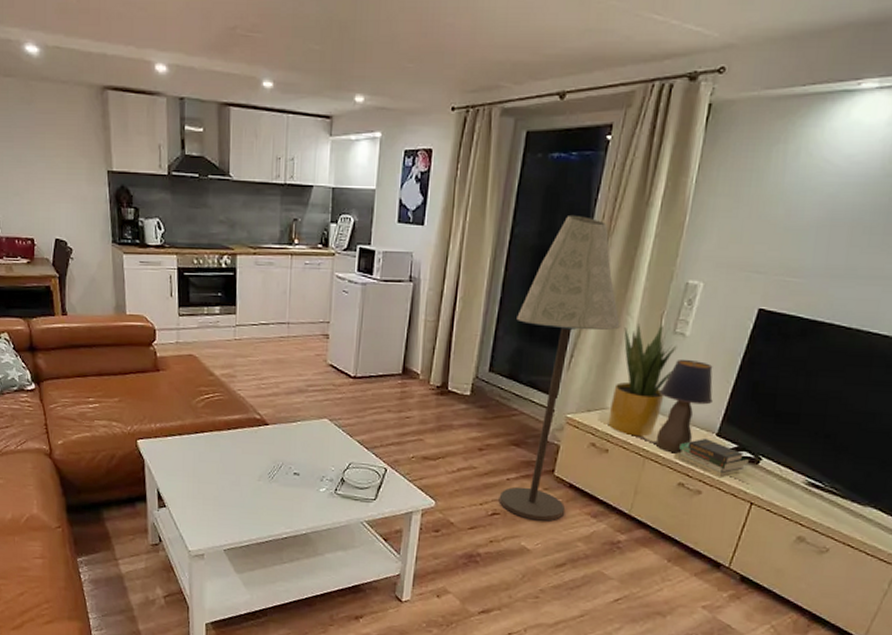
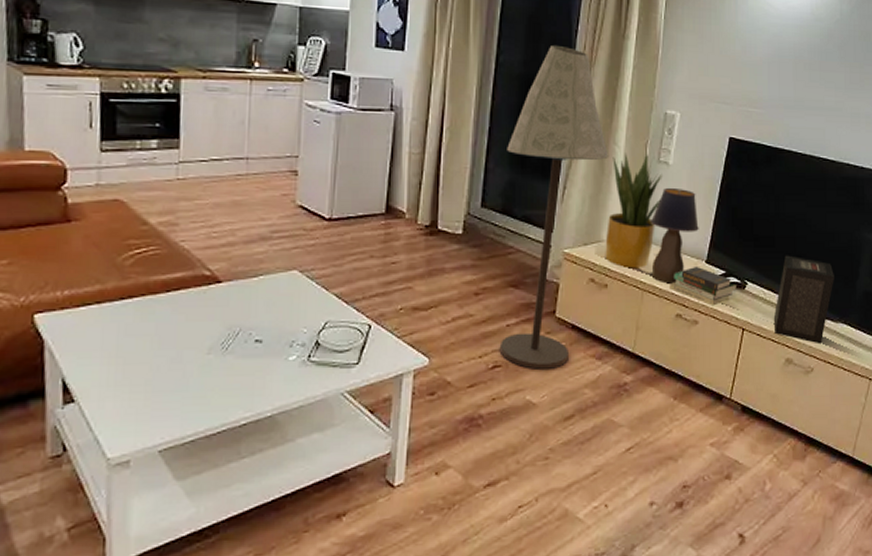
speaker: none [786,433,869,526] -> present [773,255,834,345]

